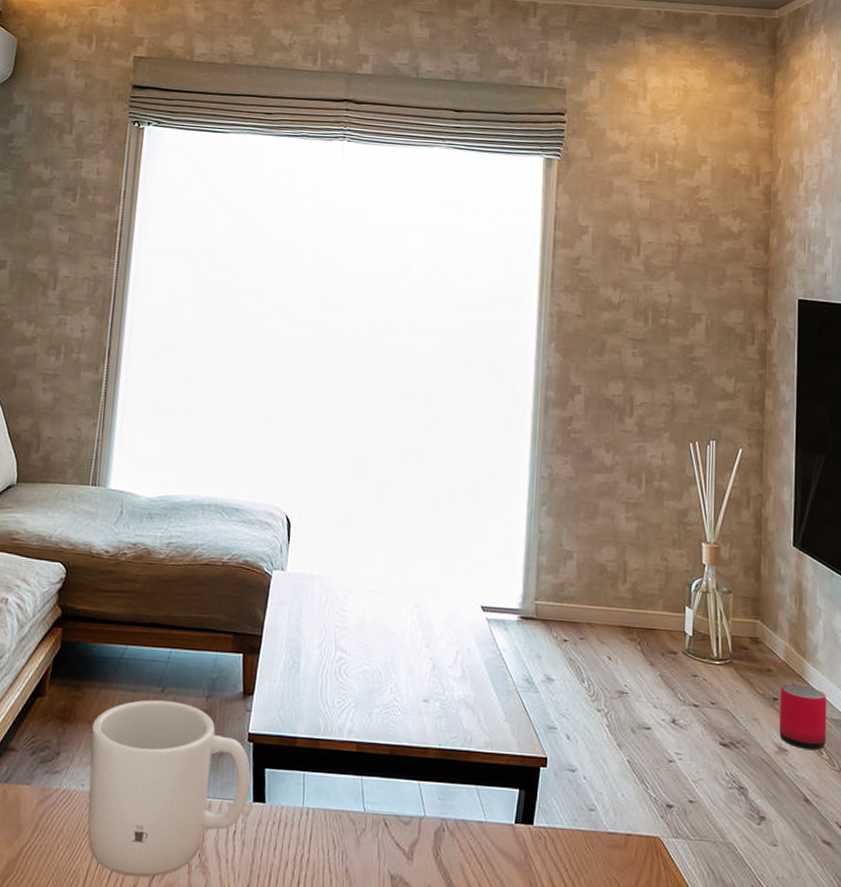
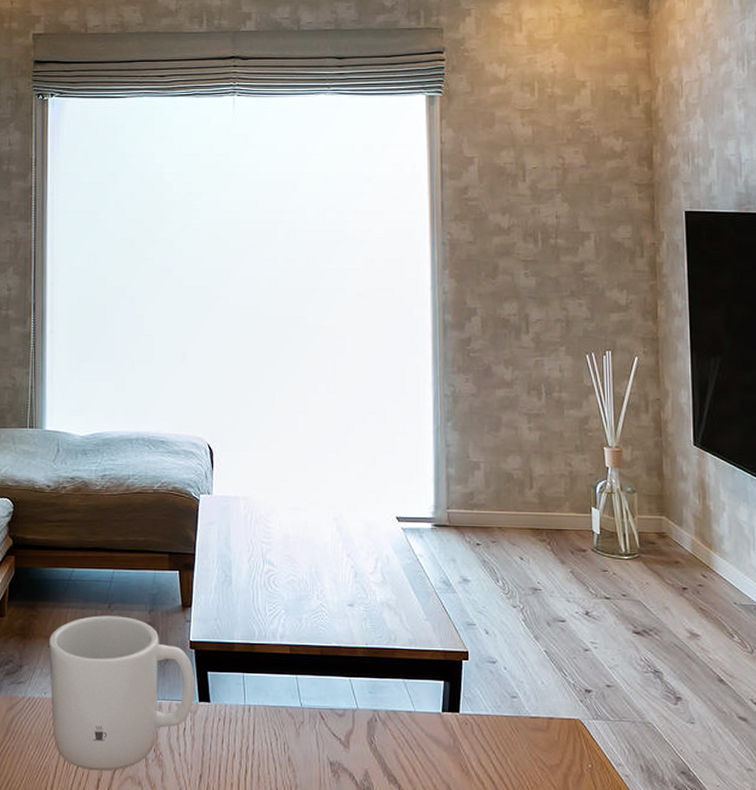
speaker: present [779,684,827,750] -> none [689,574,737,634]

